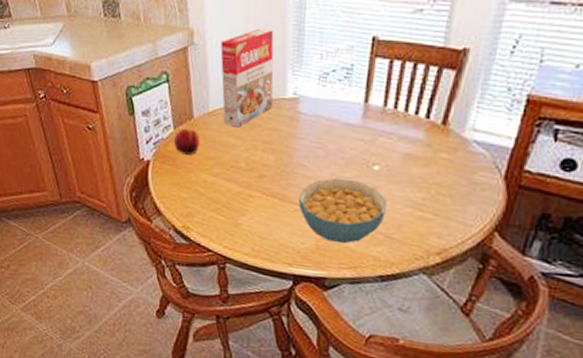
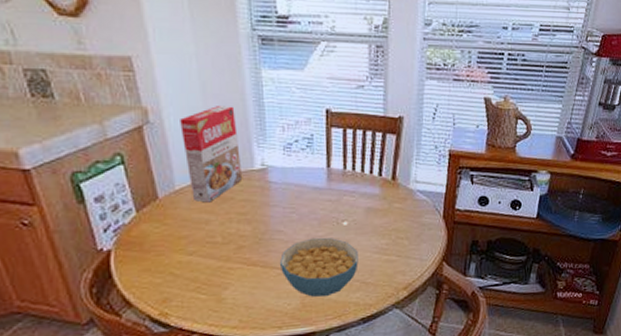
fruit: present [173,128,200,155] -> none [137,210,169,238]

